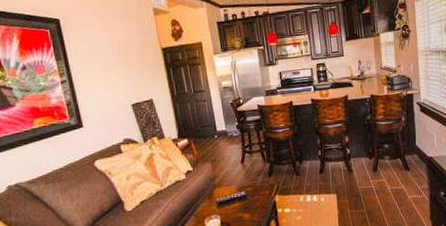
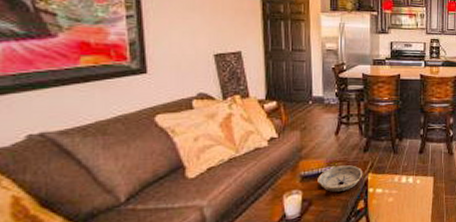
bowl: none [231,189,271,215] -> present [317,165,363,193]

